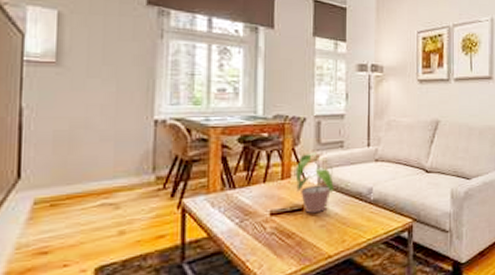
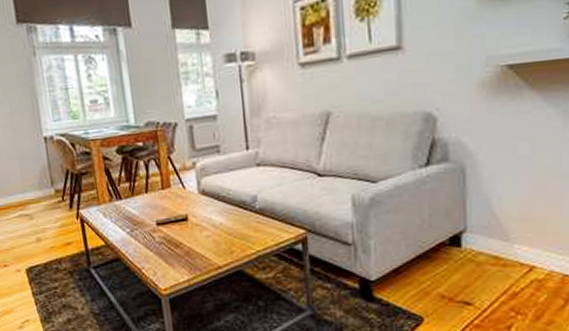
potted plant: present [295,152,334,213] -> none [173,159,216,223]

